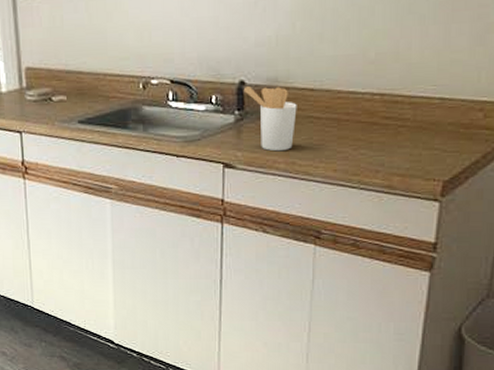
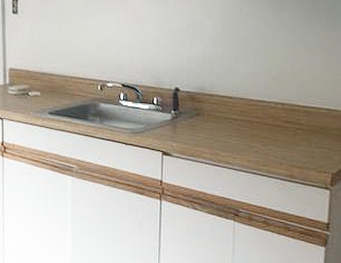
utensil holder: present [243,85,297,152] -> none [178,91,219,144]

